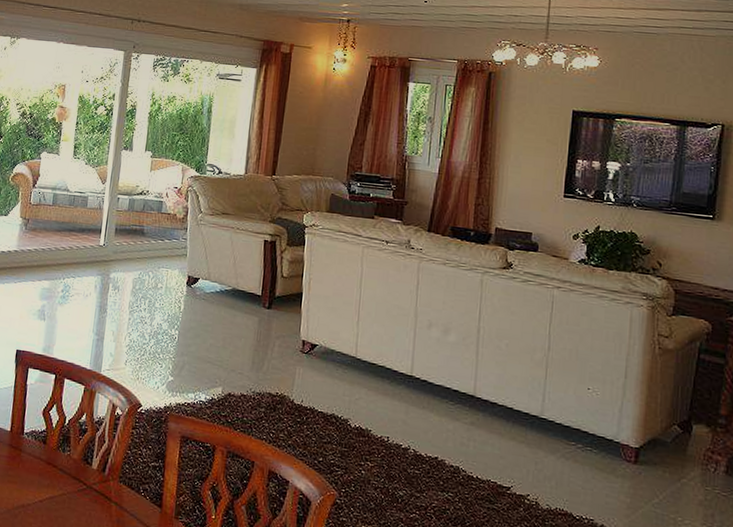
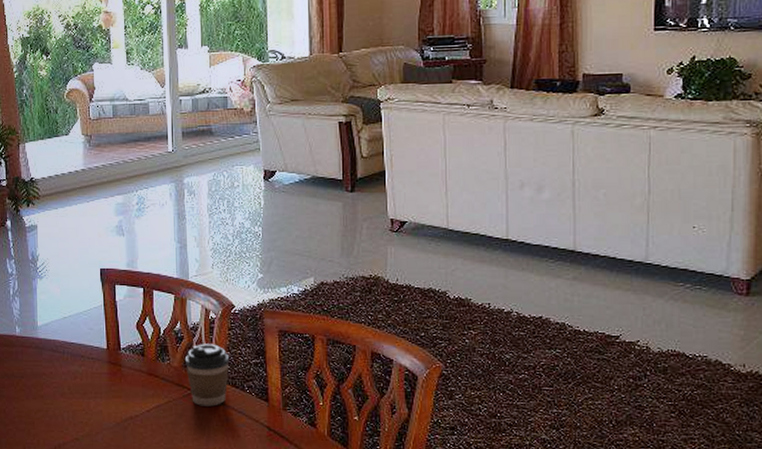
coffee cup: none [84,439,130,505] -> present [184,344,230,406]

